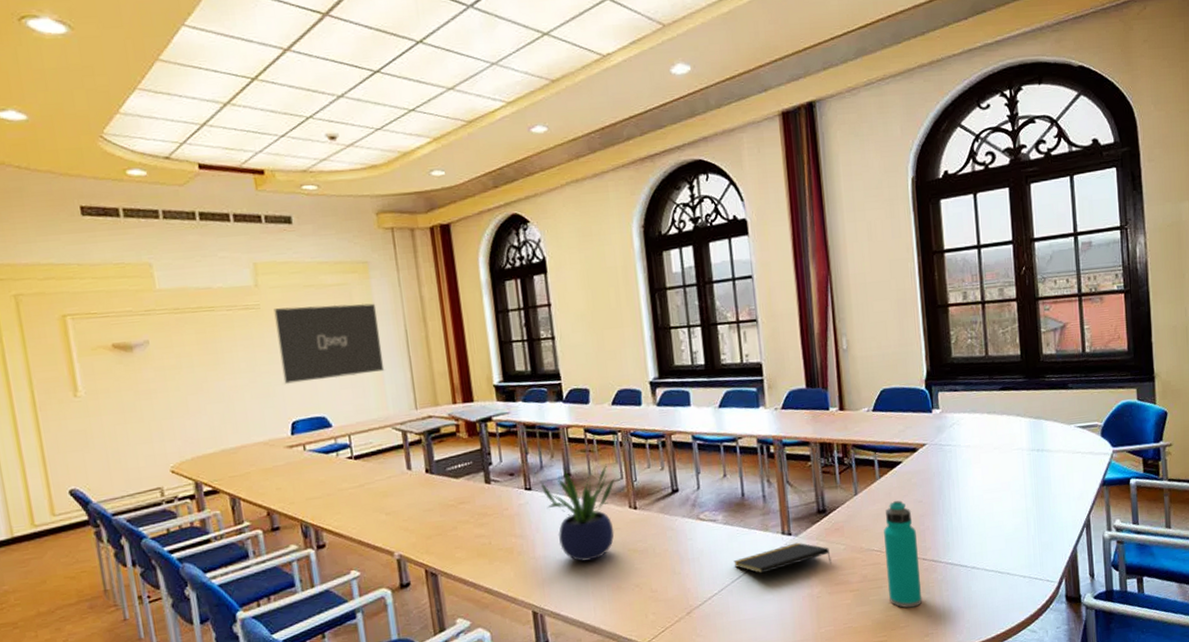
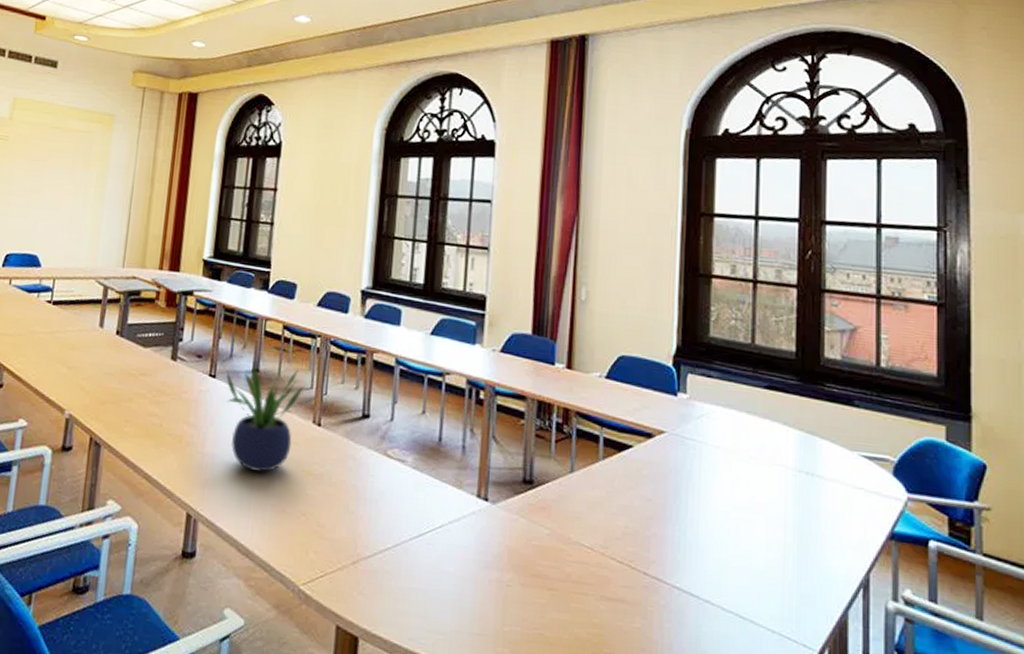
banner stand: present [274,303,385,384] -> none [10,143,111,222]
notepad: present [733,542,831,574] -> none [416,511,531,548]
water bottle: present [884,500,923,608] -> none [595,492,639,632]

